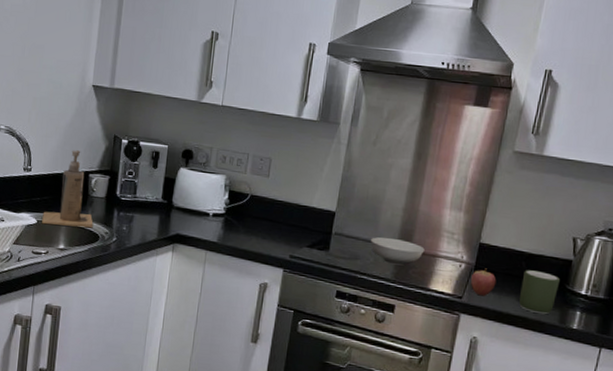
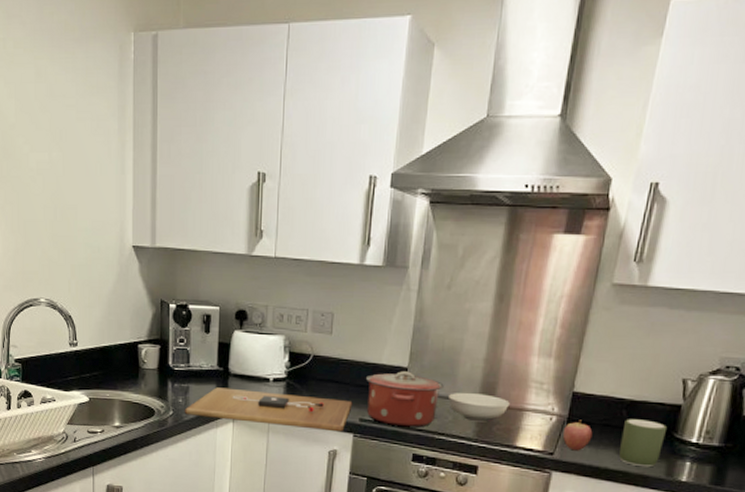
soap dispenser: present [42,150,93,228] -> none [94,319,147,403]
cutting board: none [127,218,284,267] -> present [184,387,353,432]
casserole: none [296,214,367,267] -> present [365,371,444,428]

